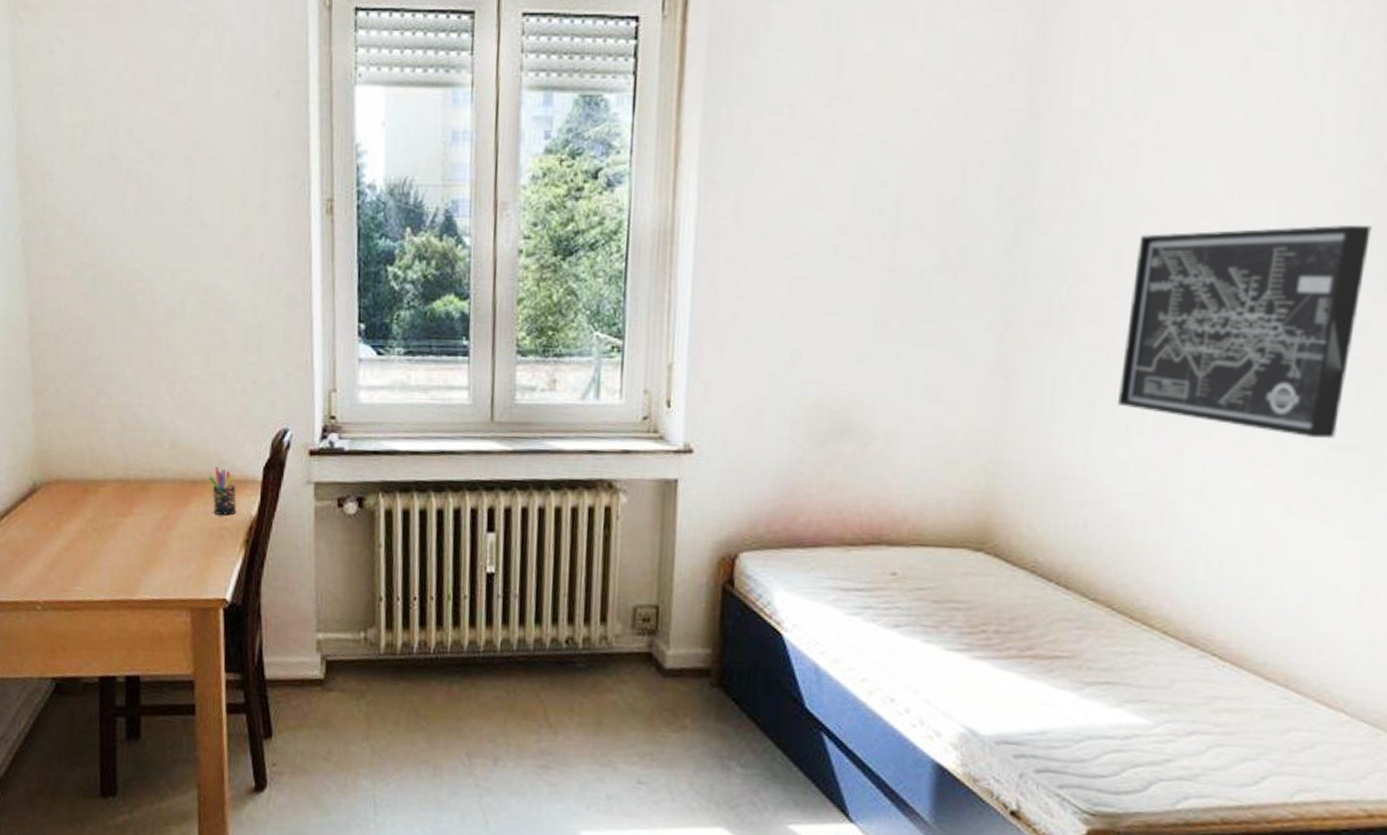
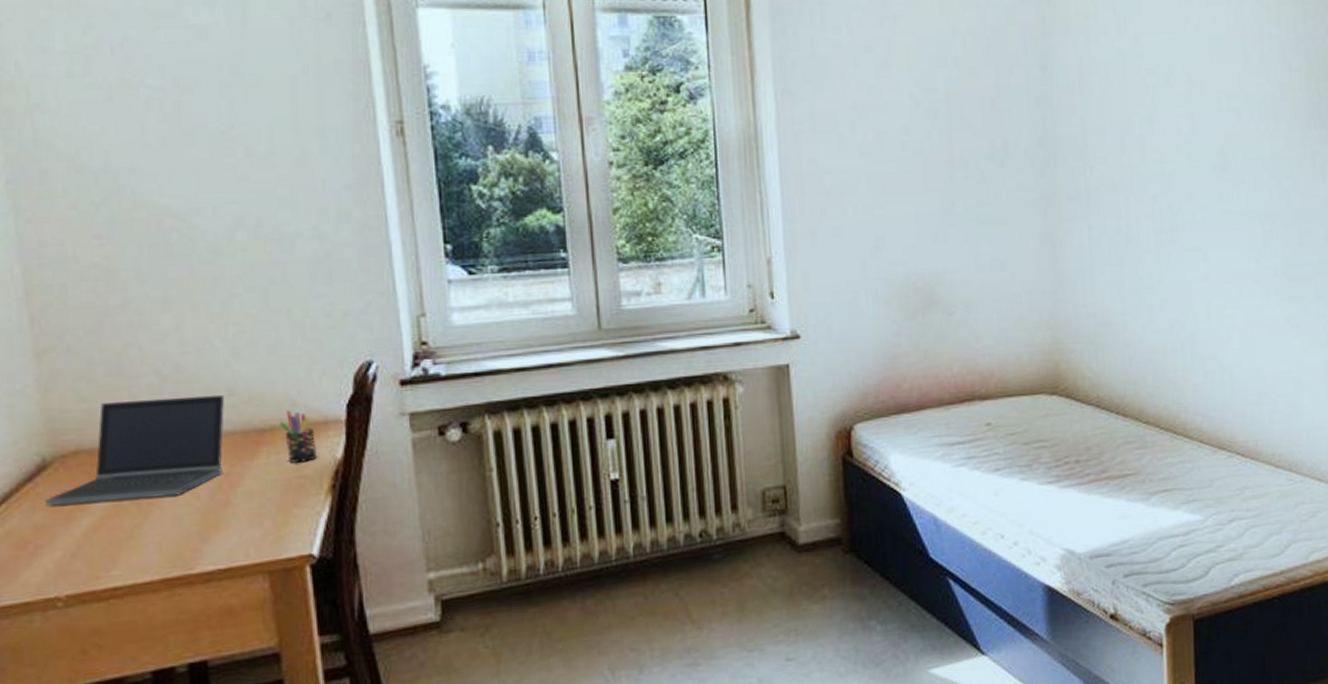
laptop computer: none [33,441,169,530] -> present [44,394,225,506]
wall art: present [1118,224,1372,440] -> none [1135,109,1292,274]

